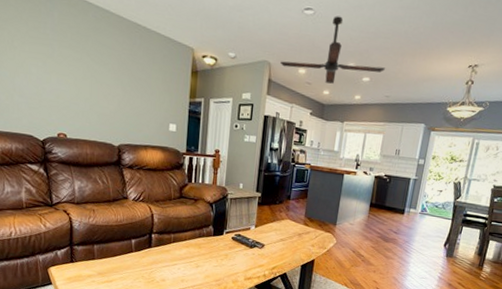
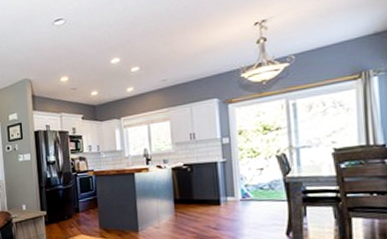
ceiling fan: present [280,15,386,84] -> none [41,16,155,84]

